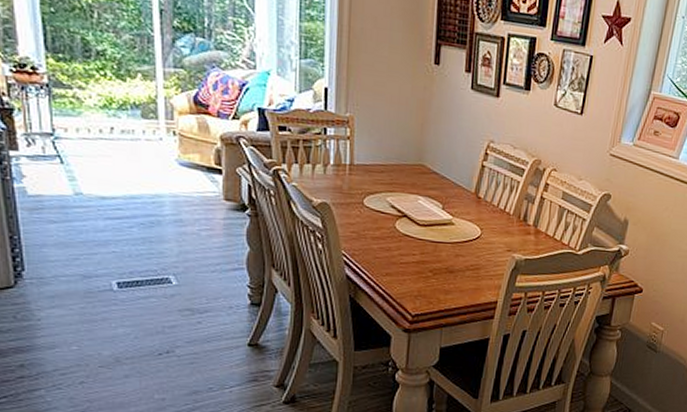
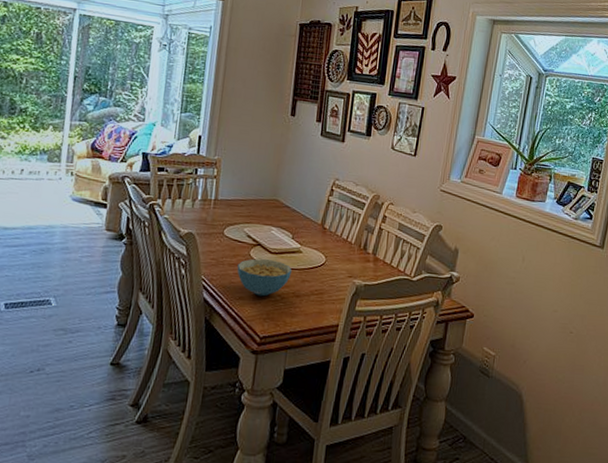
cereal bowl: none [381,231,443,273] -> present [237,258,292,297]

